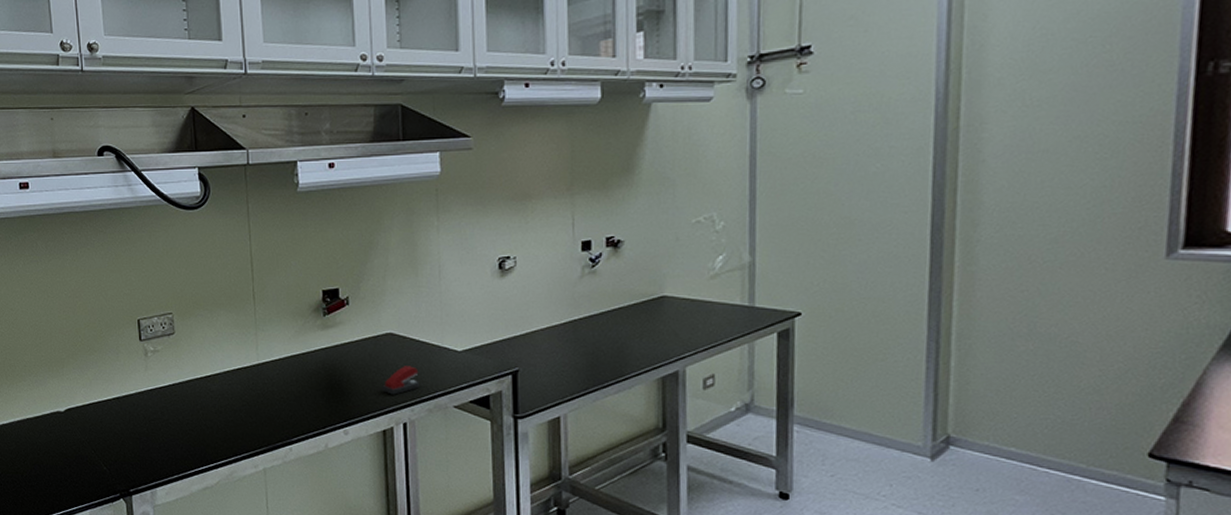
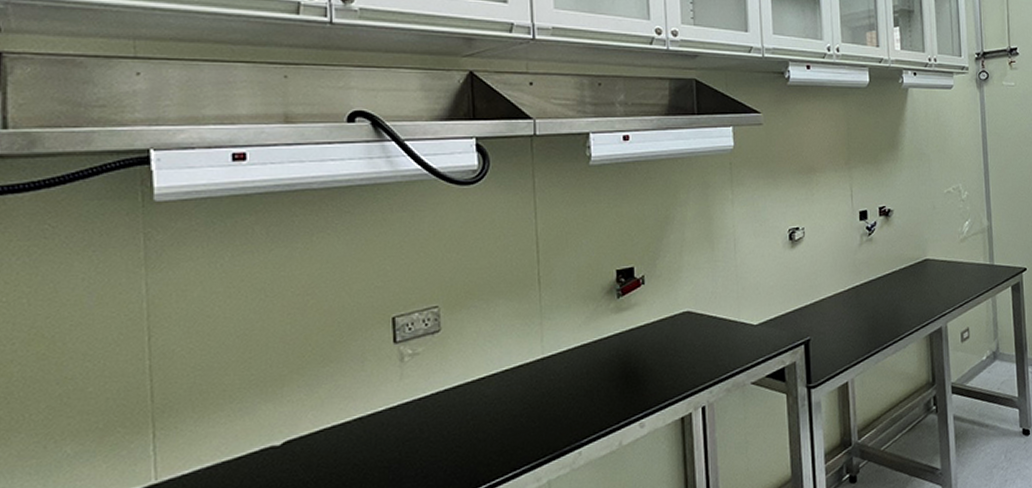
stapler: present [382,366,420,395] -> none [680,344,718,378]

